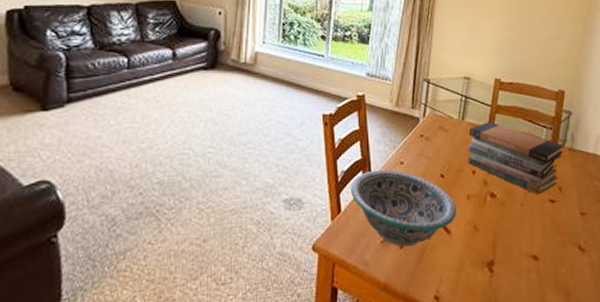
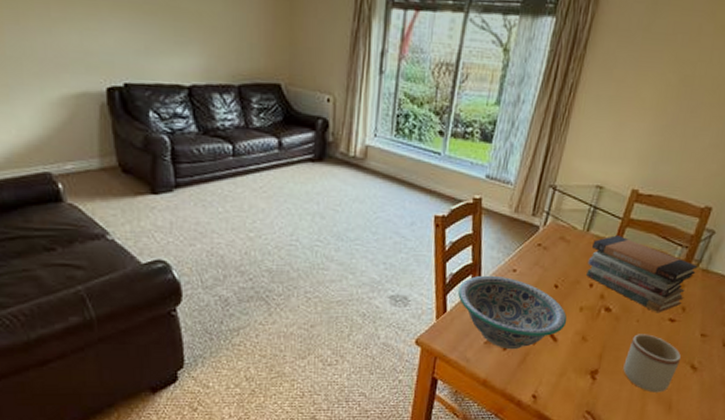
mug: none [517,217,568,280] -> present [623,334,682,393]

